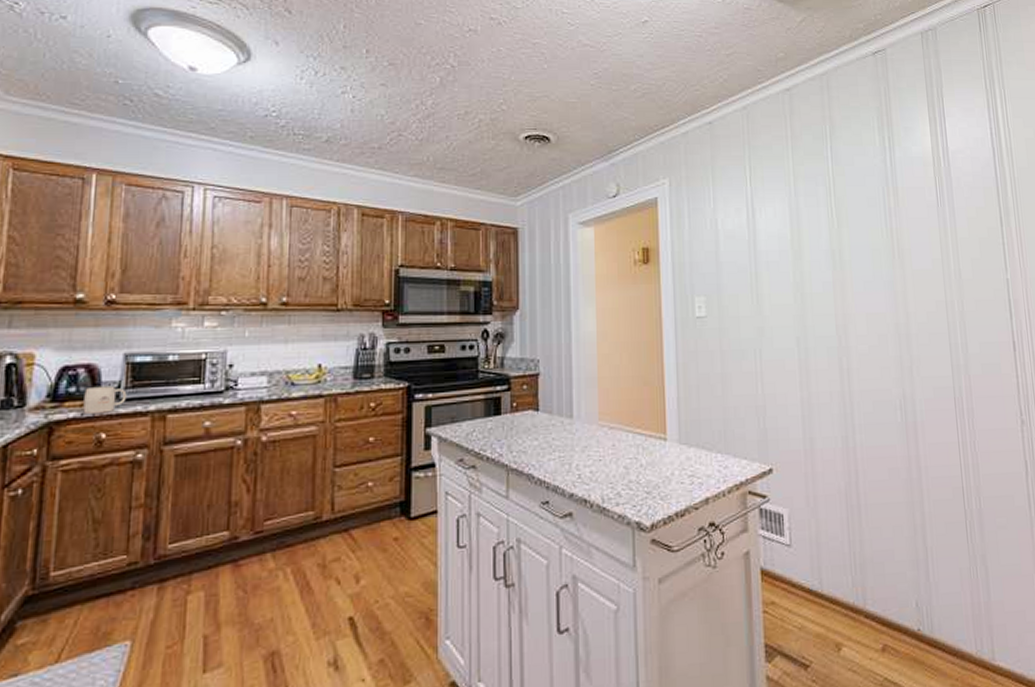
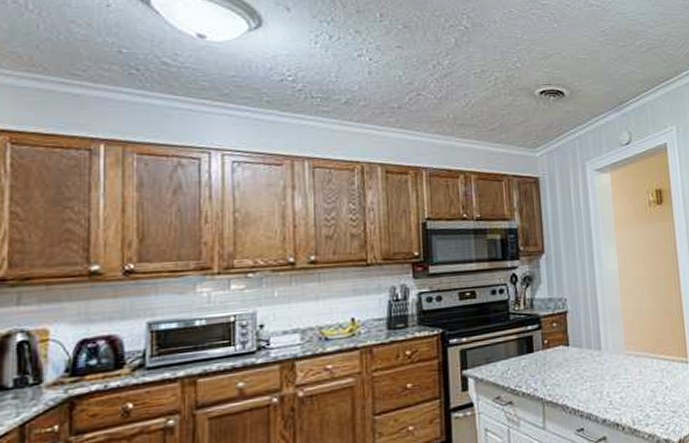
mug: present [83,385,127,415] -> none [106,355,153,386]

